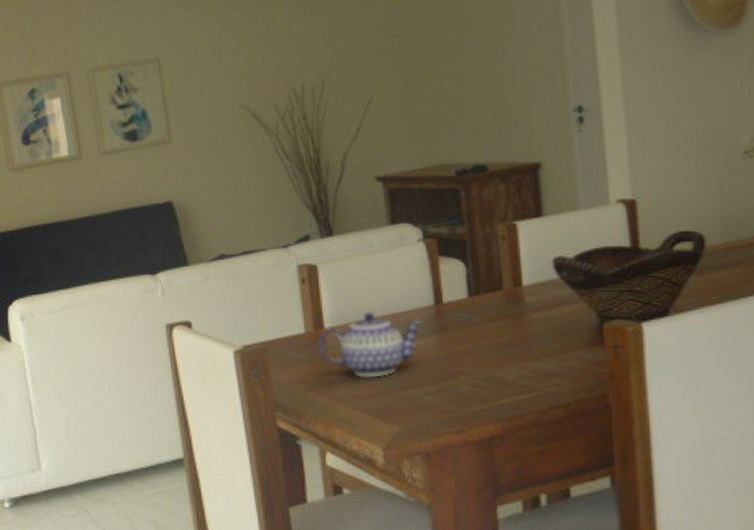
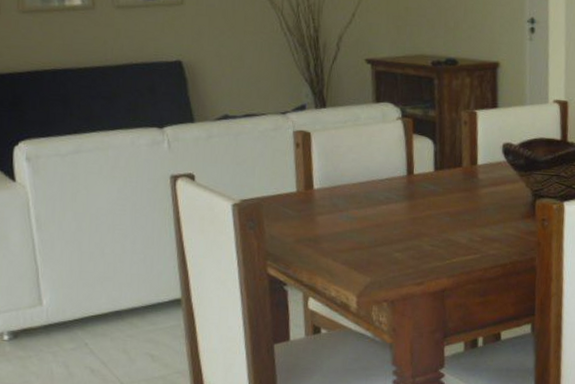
teapot: present [318,312,424,378] -> none [307,177,397,235]

